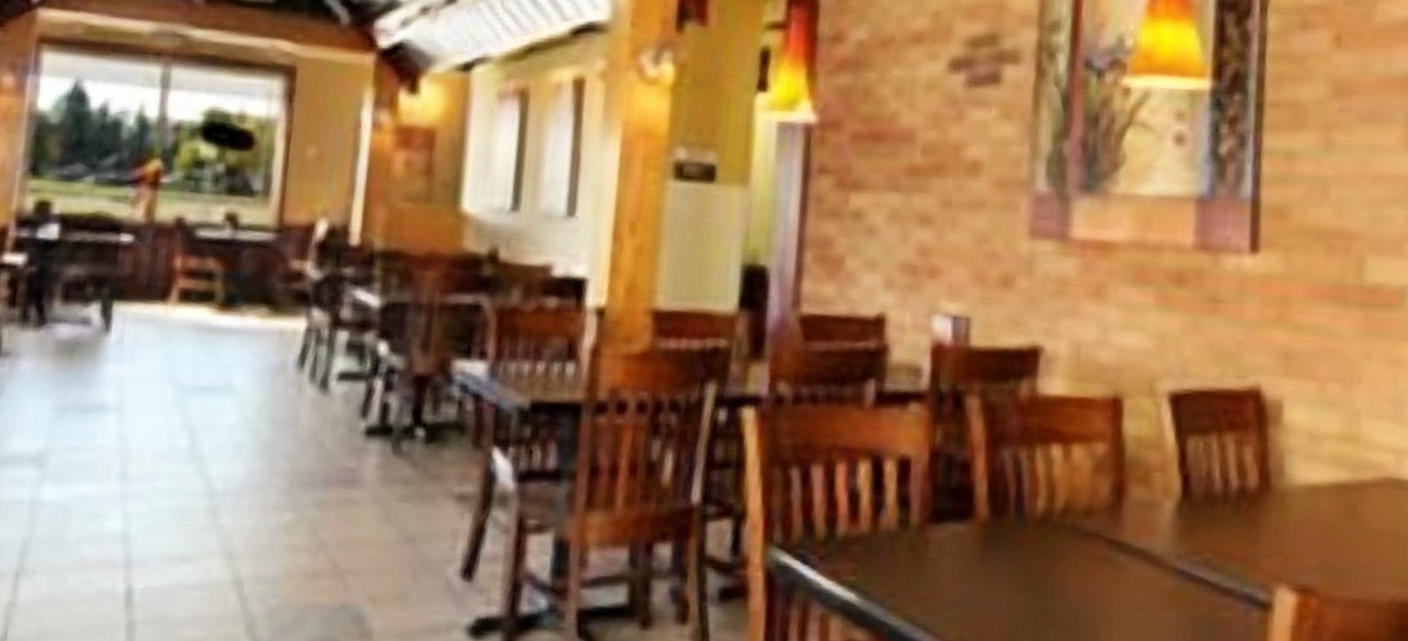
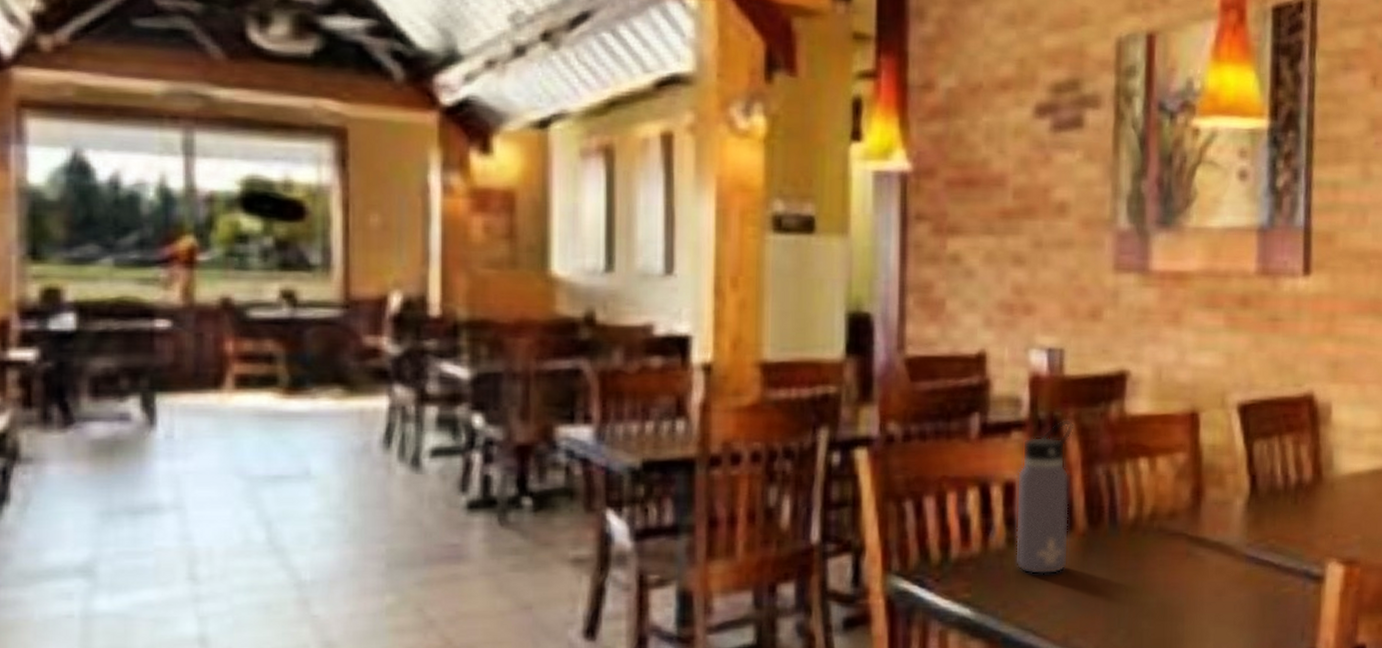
water bottle: none [908,393,979,566] -> present [1015,418,1074,575]

